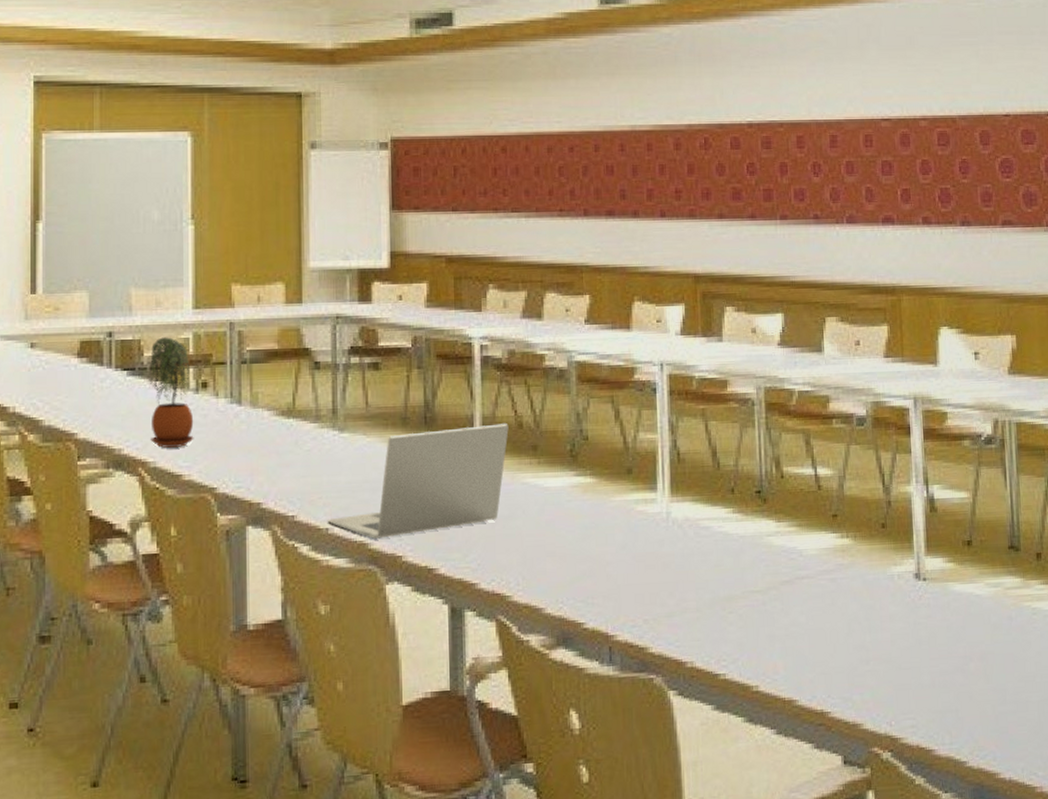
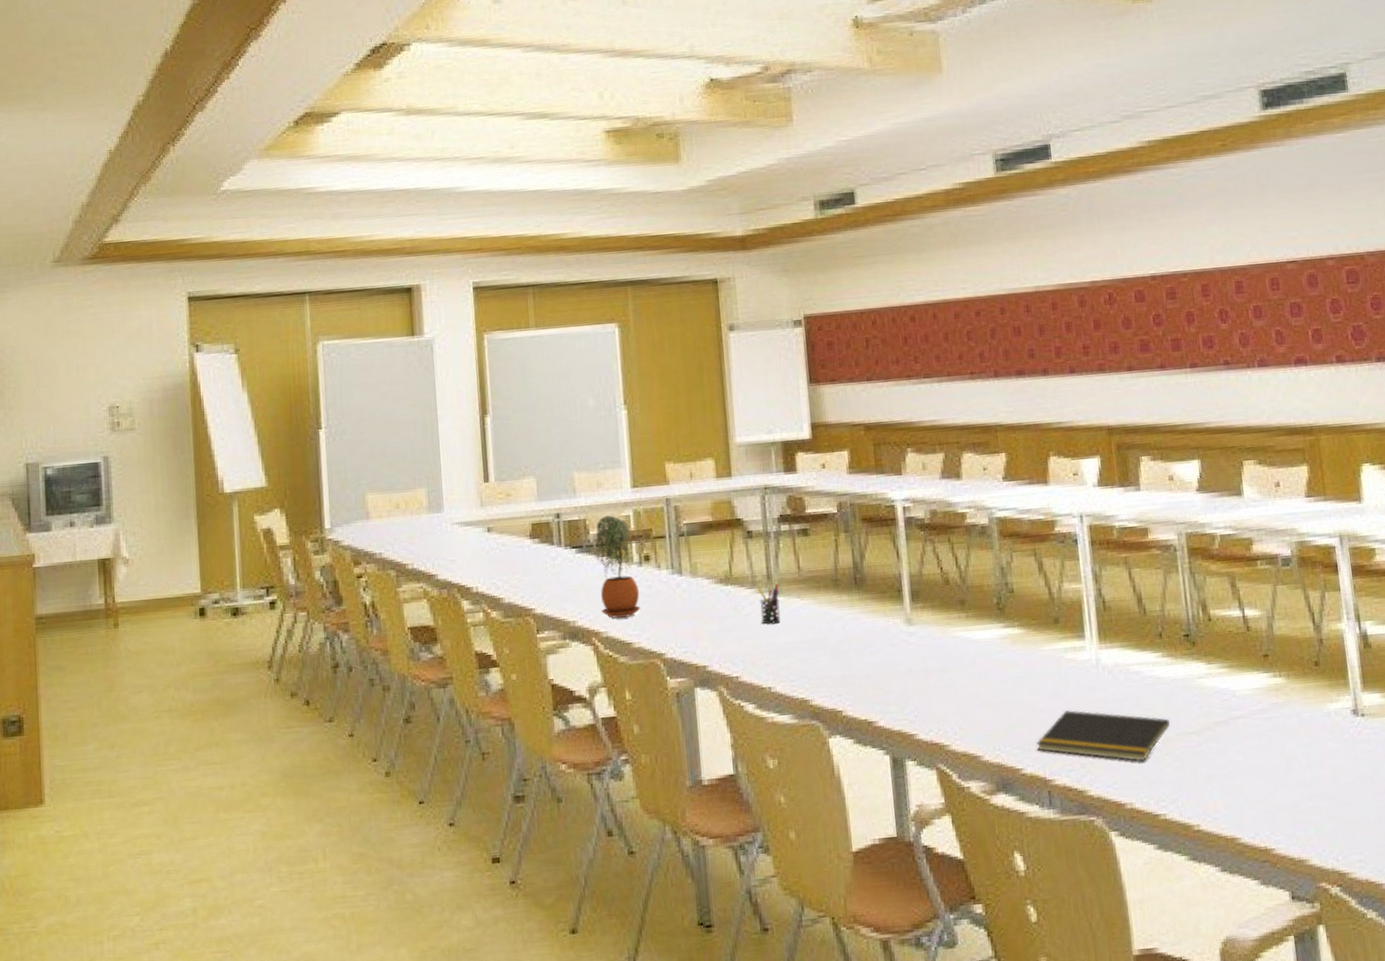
pen holder: none [321,418,344,462] -> present [757,583,781,624]
laptop: present [327,423,509,539] -> none [769,580,936,696]
notepad: none [600,564,736,619] -> present [1036,710,1170,762]

